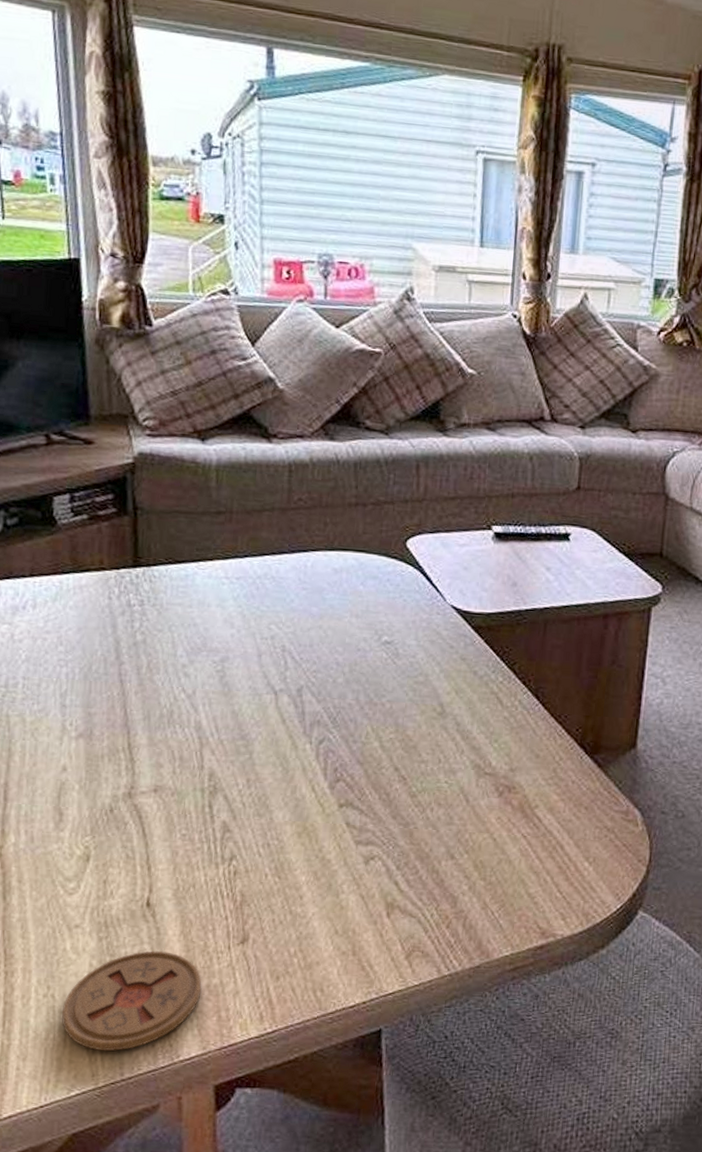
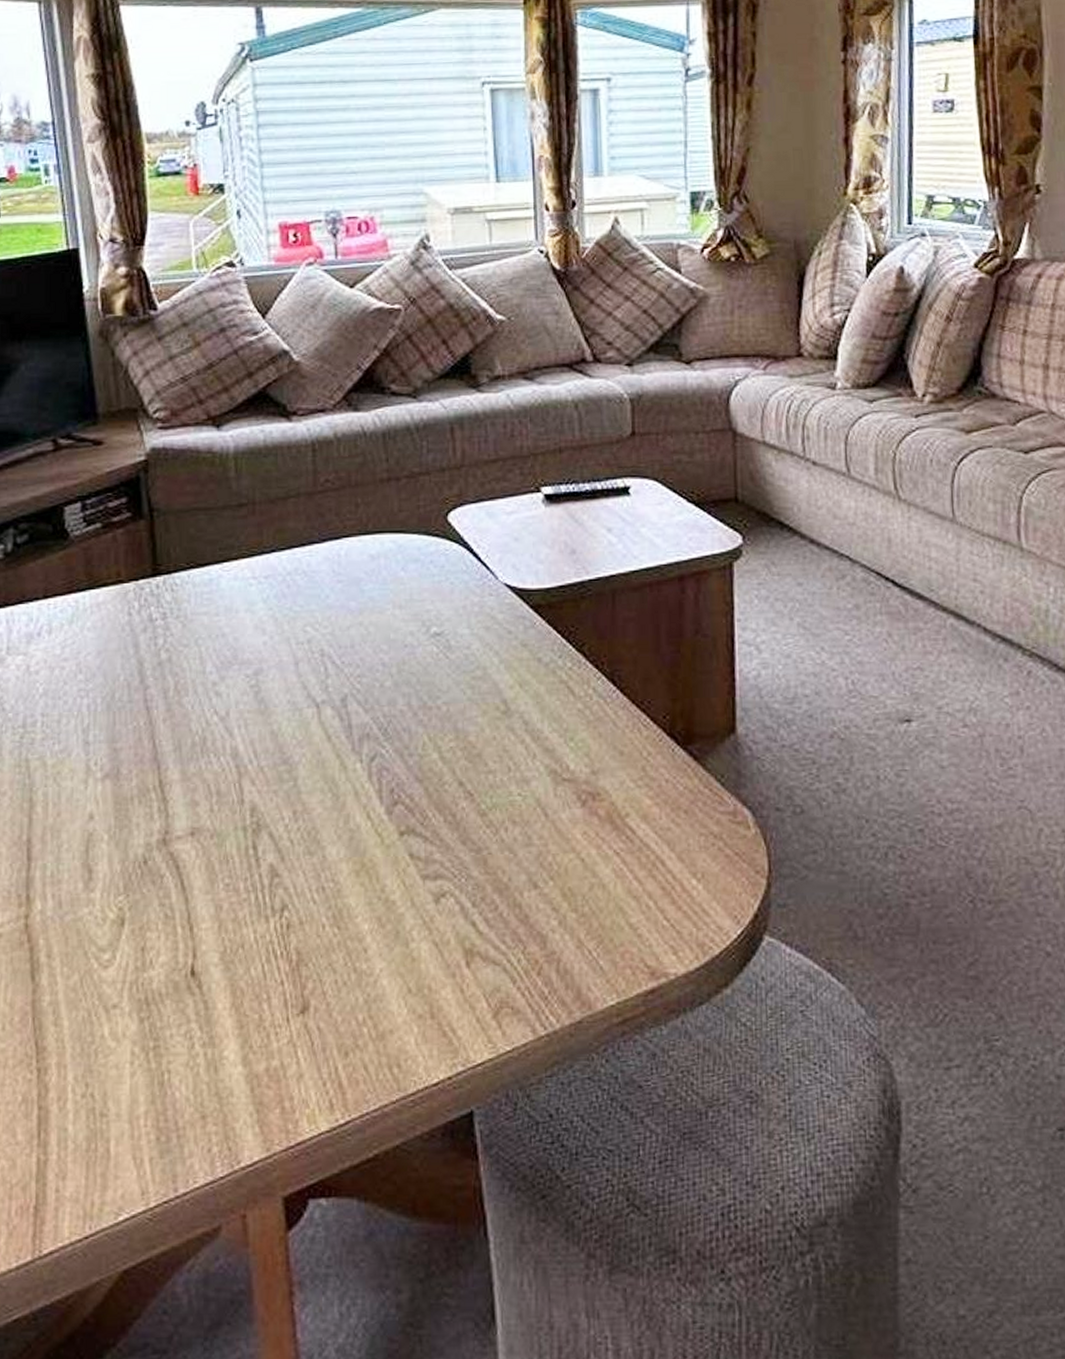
coaster: present [61,951,202,1051] -> none [103,1030,260,1160]

